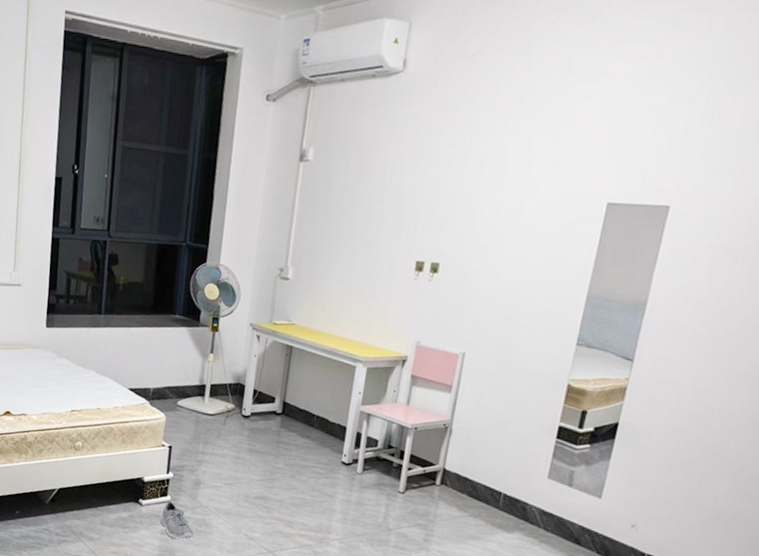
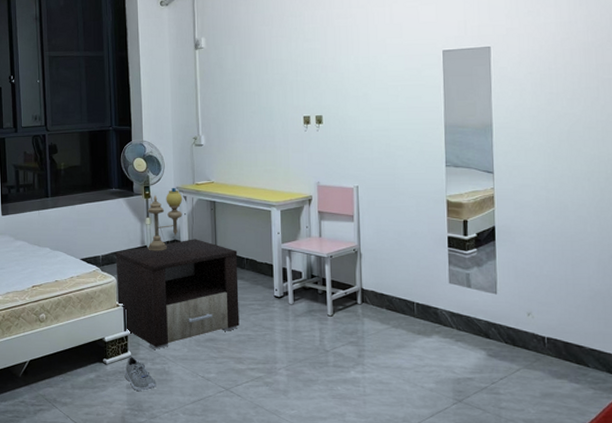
nightstand: none [163,385,309,499] -> present [115,239,240,349]
table lamp: none [206,323,256,394] -> present [147,187,183,251]

